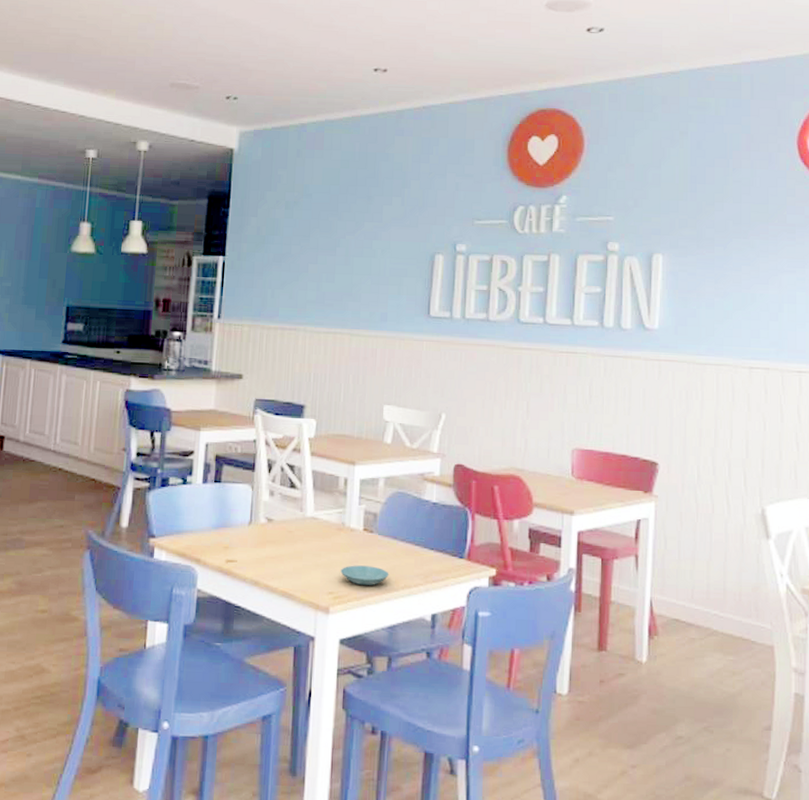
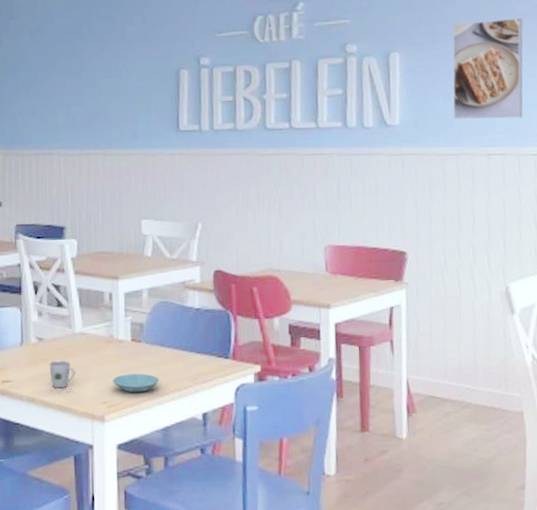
cup: none [276,544,303,574] -> present [49,360,75,389]
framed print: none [715,228,794,332] -> present [453,18,523,120]

